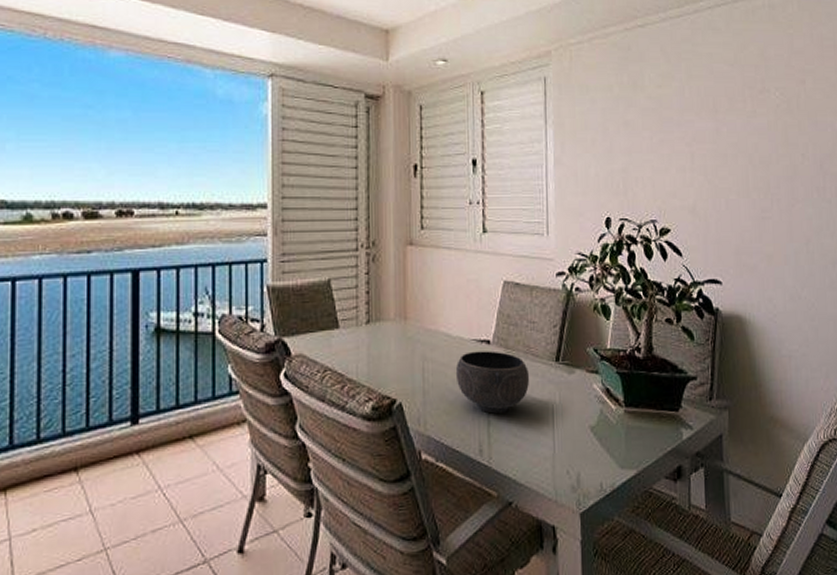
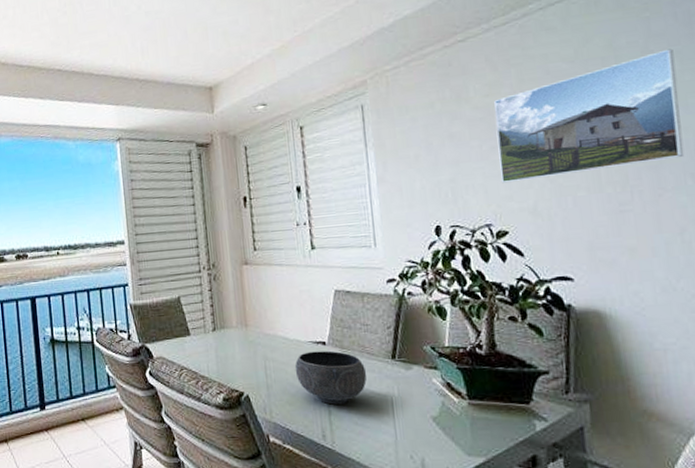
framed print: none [665,67,813,179] -> present [493,49,685,184]

